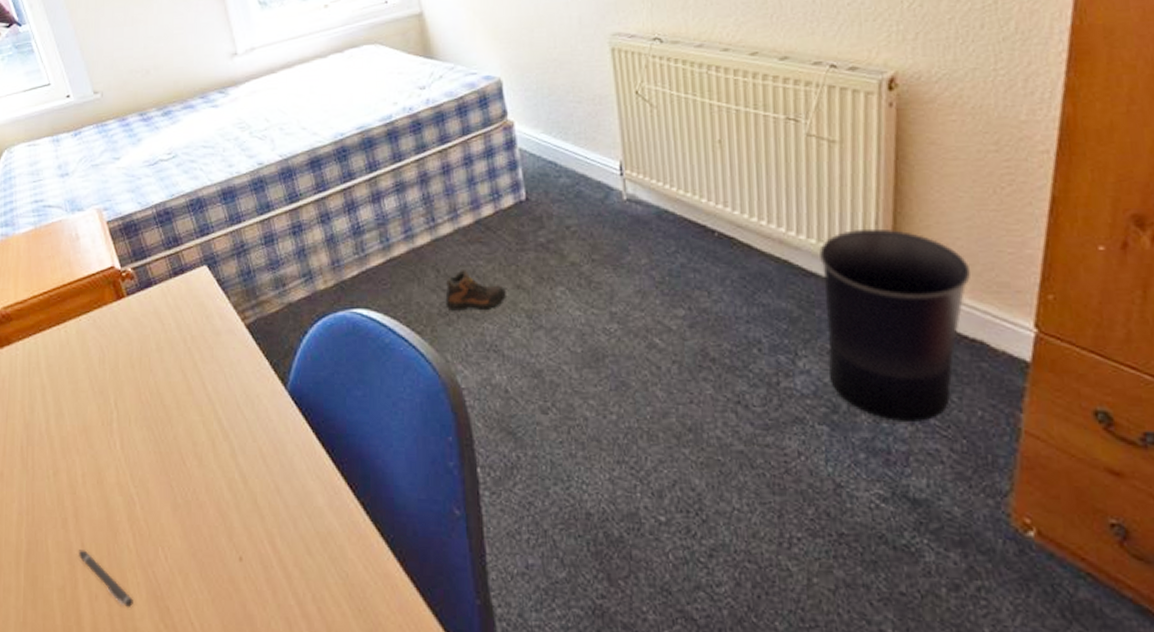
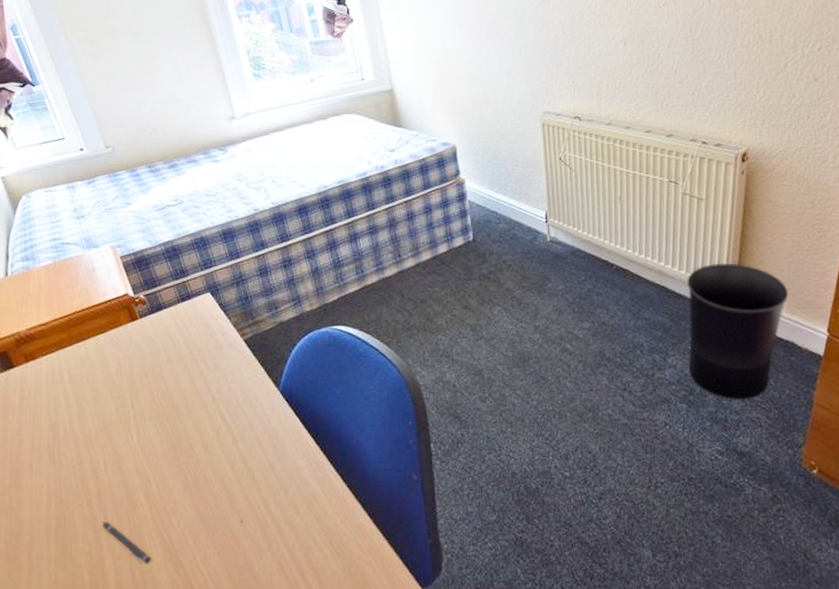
boot: present [445,270,506,311] -> none [408,295,456,326]

